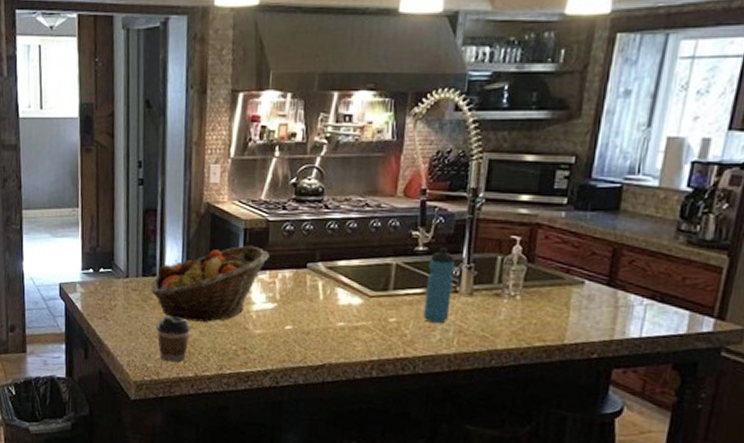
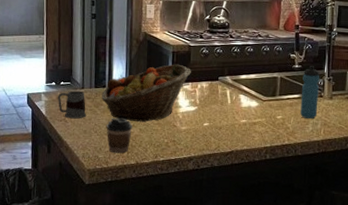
mug: none [96,280,132,317] -> present [58,90,87,119]

